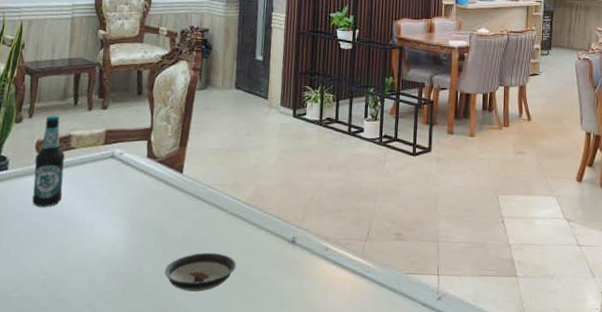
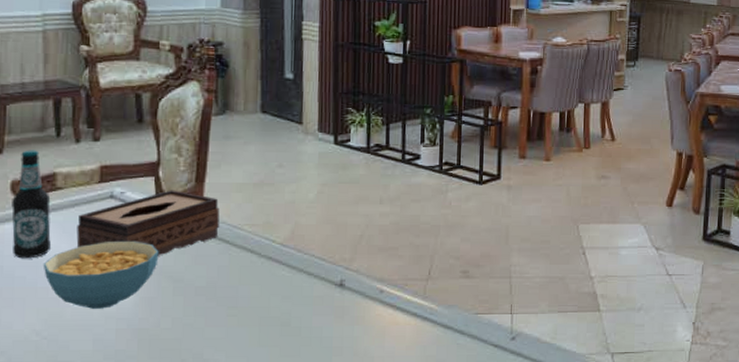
cereal bowl: none [54,195,146,254] -> present [43,240,159,309]
tissue box: none [82,152,197,209] -> present [76,190,220,256]
saucer: present [165,252,237,292] -> none [188,301,275,345]

